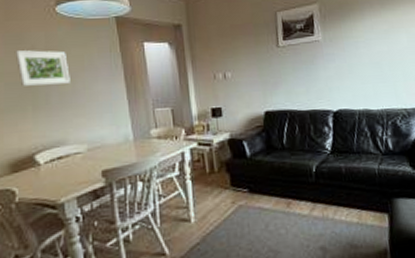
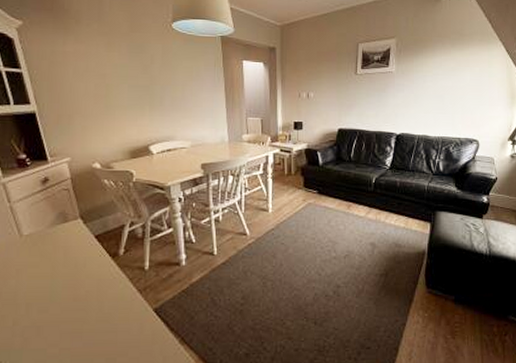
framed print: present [16,50,70,86] -> none [138,59,181,90]

